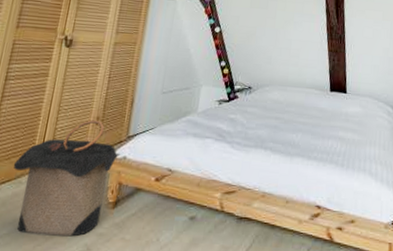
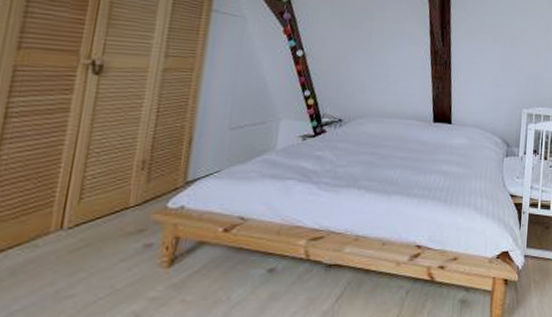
laundry hamper: present [13,120,121,236] -> none [23,164,177,307]

